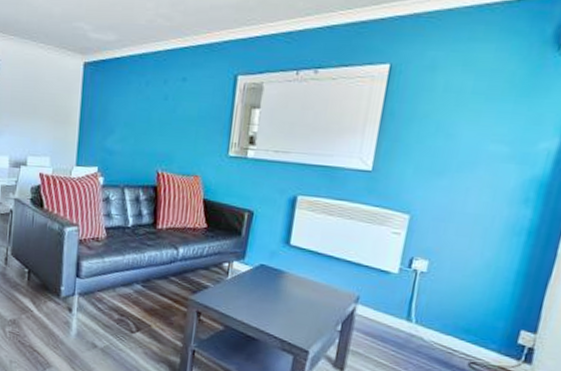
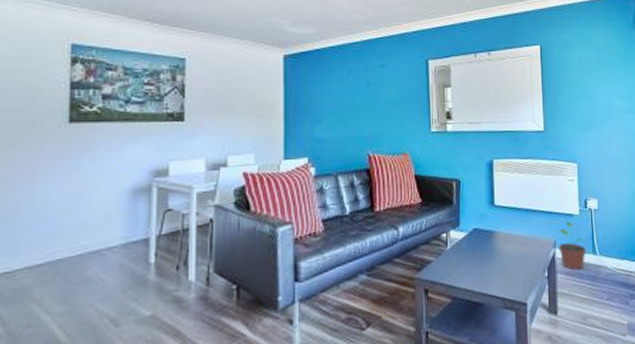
potted plant: none [361,277,398,334] -> present [558,220,586,271]

